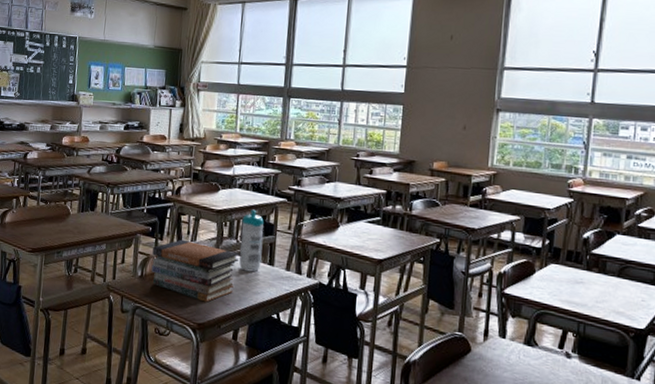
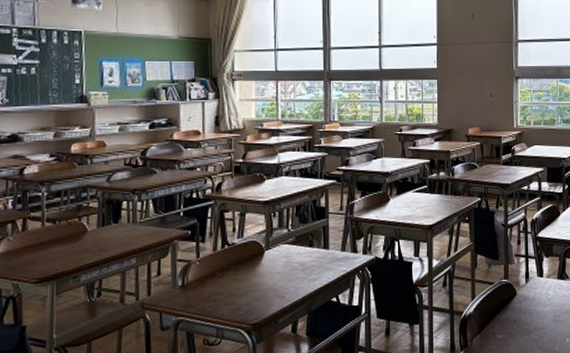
book stack: present [151,239,239,302] -> none [193,238,291,300]
water bottle: present [239,209,264,273] -> none [291,195,316,260]

